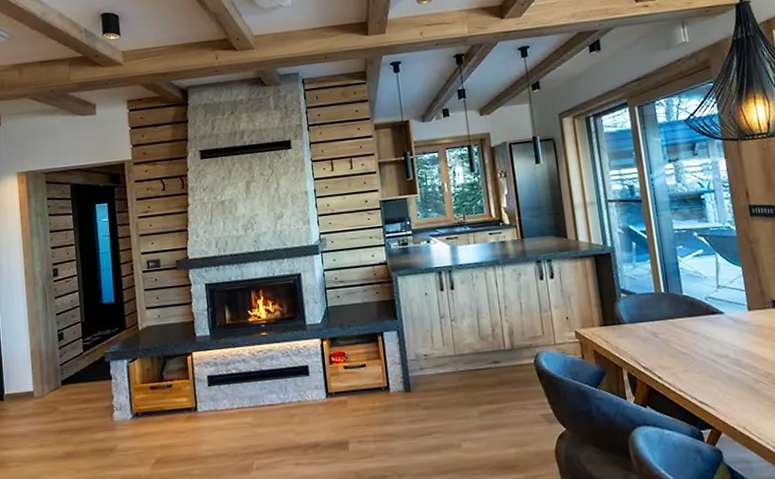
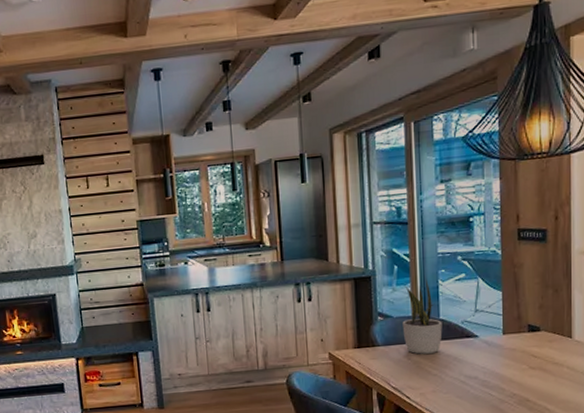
potted plant: none [645,253,687,333] -> present [402,277,443,355]

